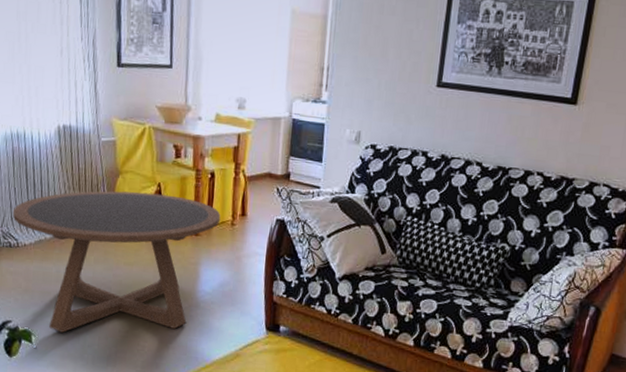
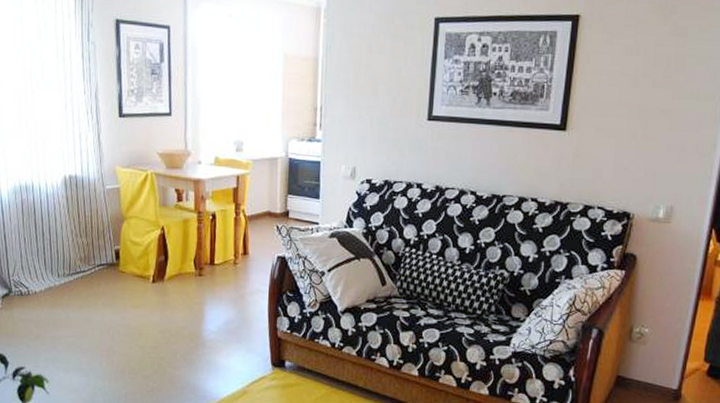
coffee table: present [13,190,221,333] -> none [24,236,223,377]

